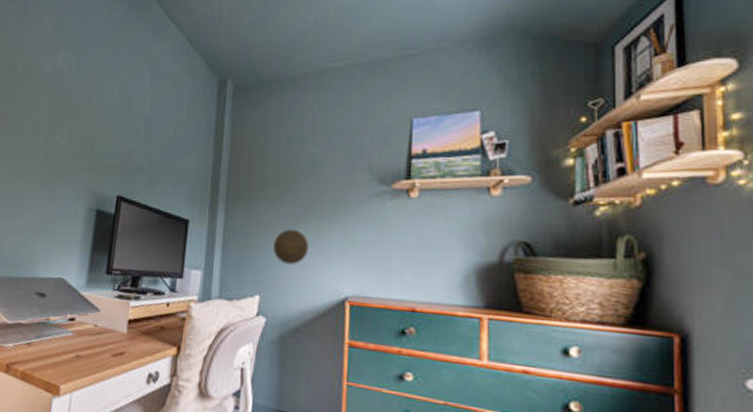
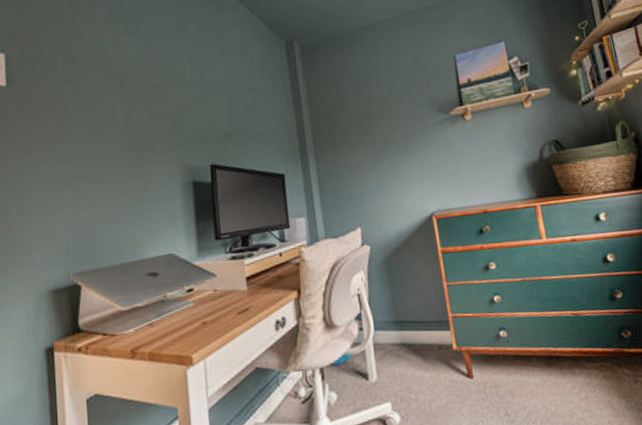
decorative plate: present [273,229,310,265] -> none [363,164,395,196]

